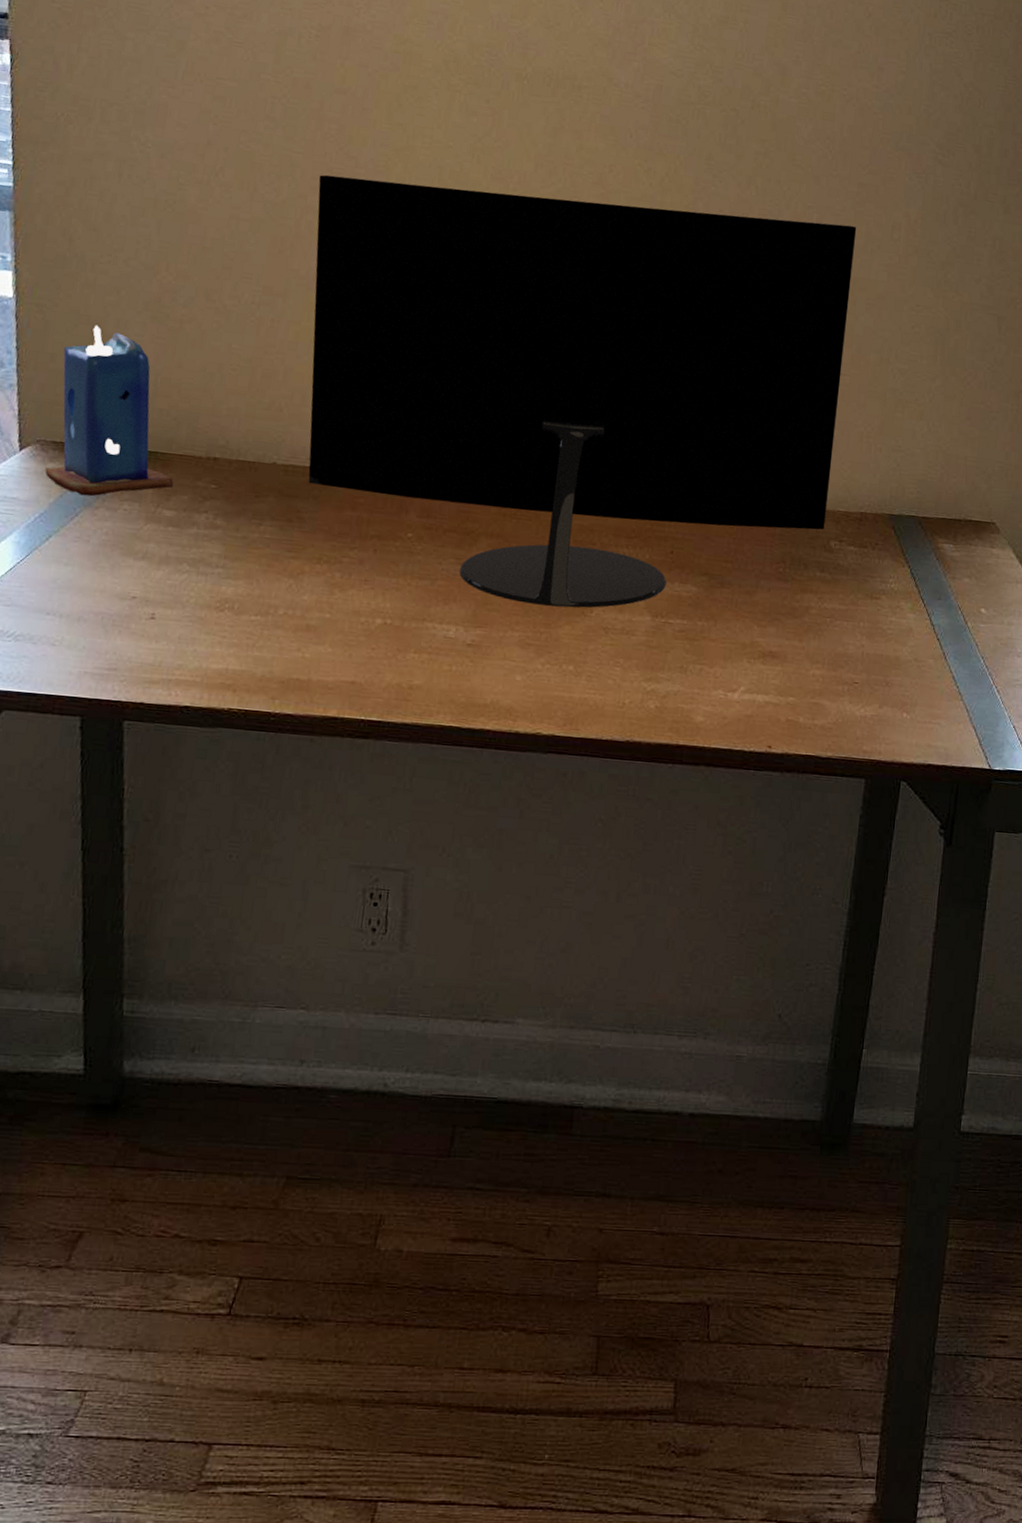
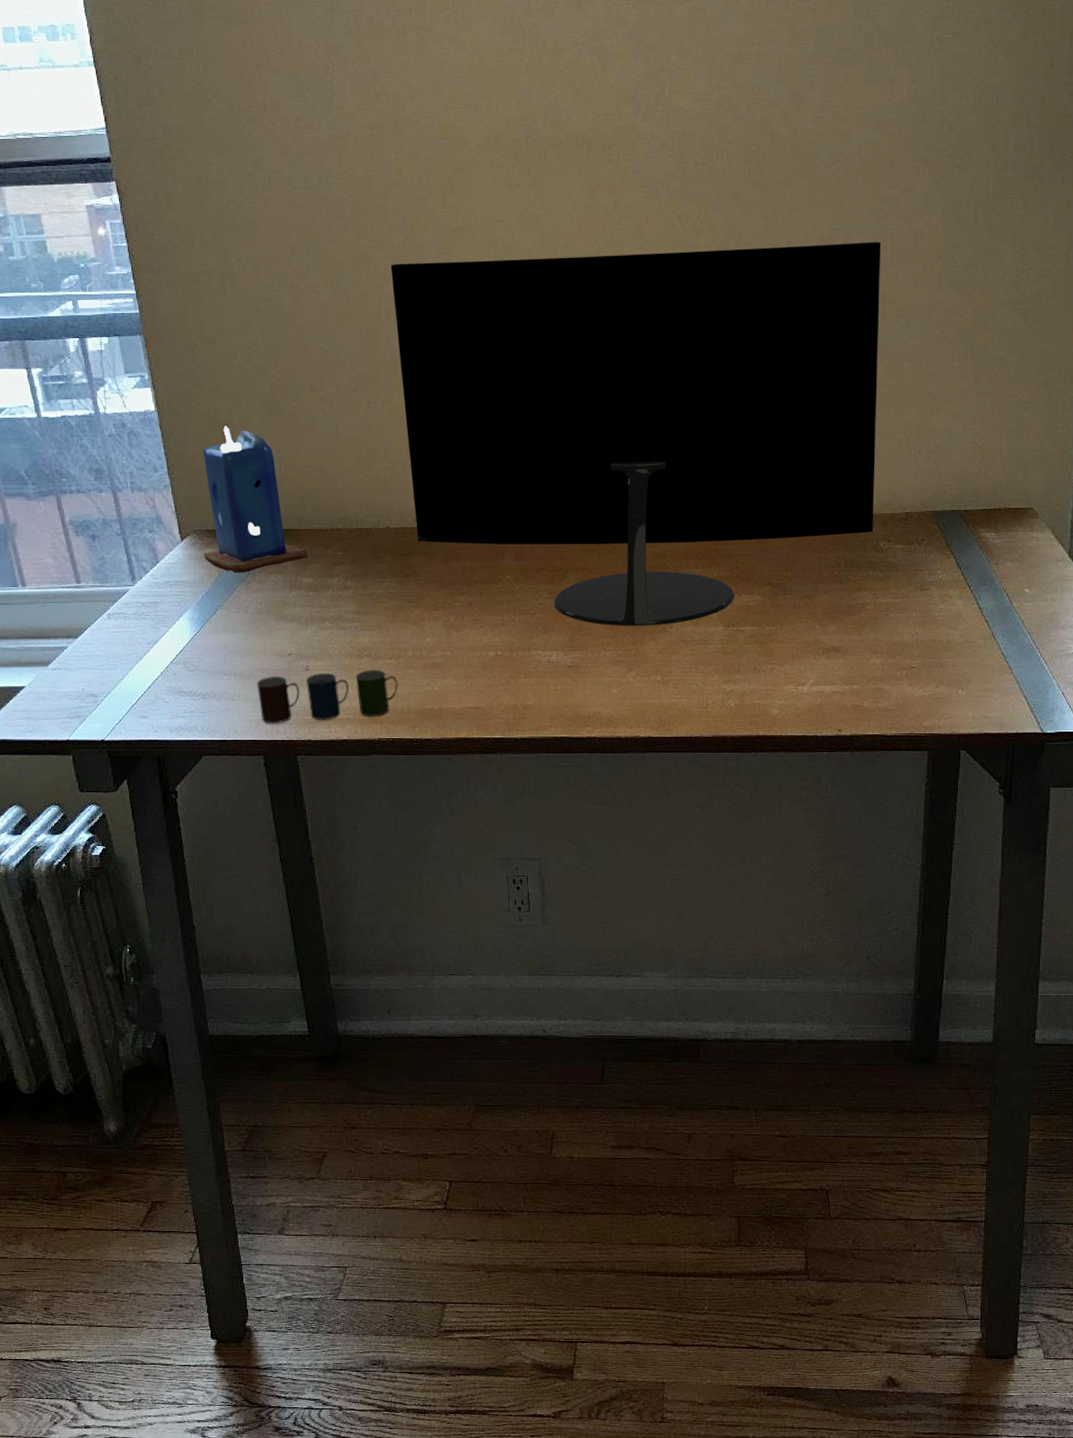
cup: none [85,622,262,682] -> present [257,669,398,724]

